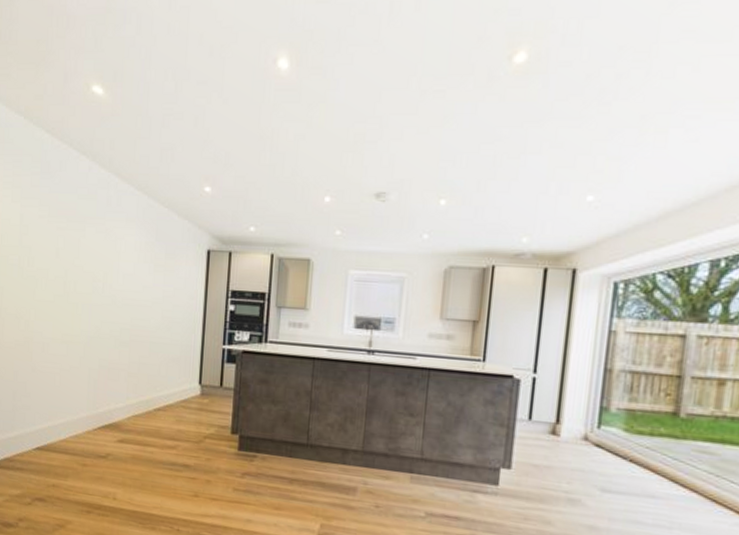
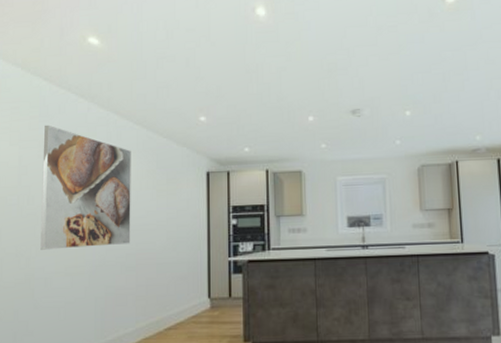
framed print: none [39,182,131,319] -> present [40,124,131,250]

